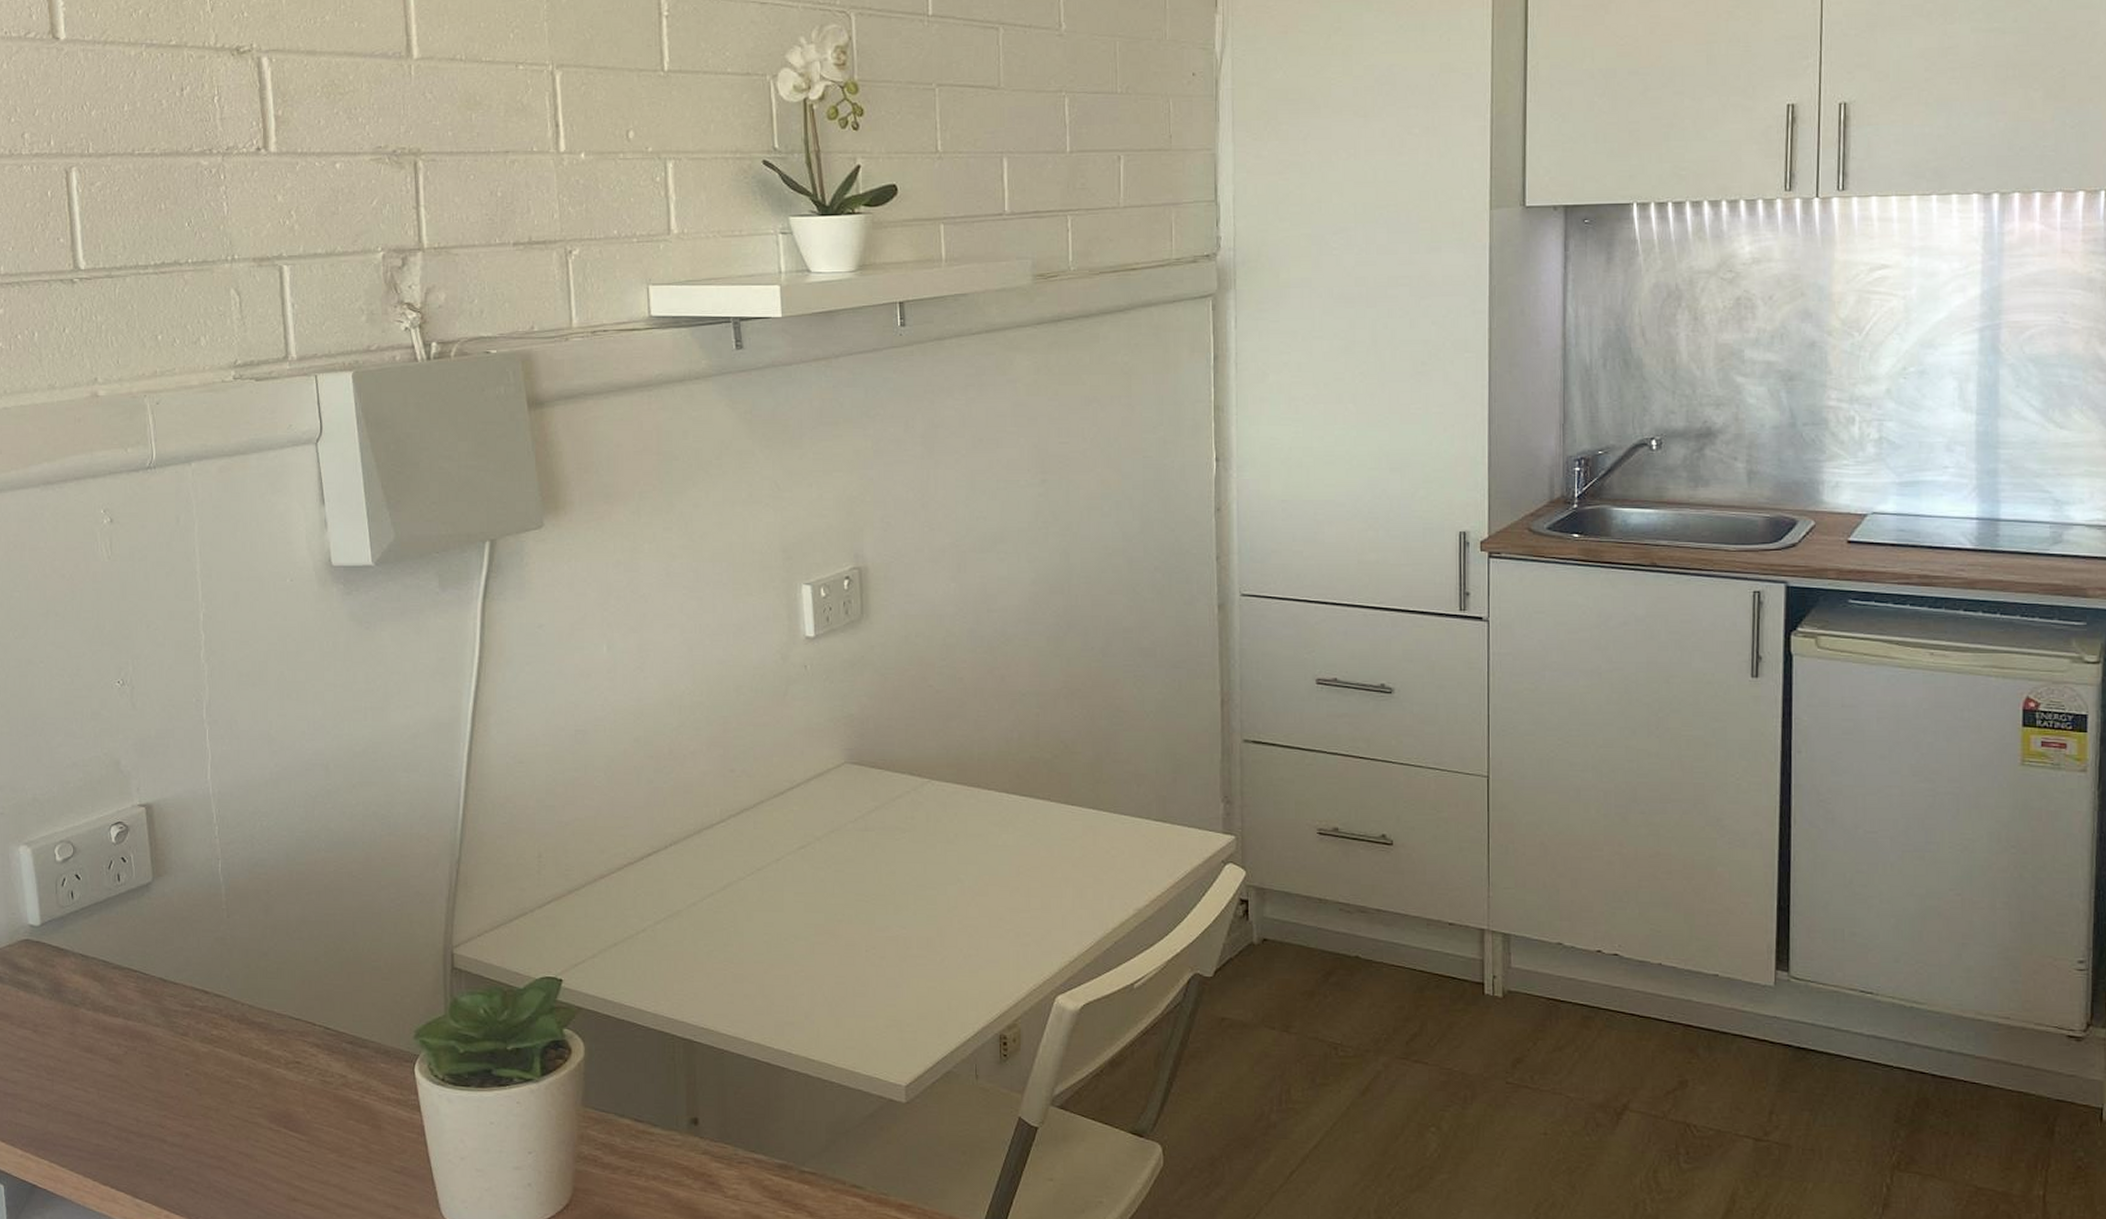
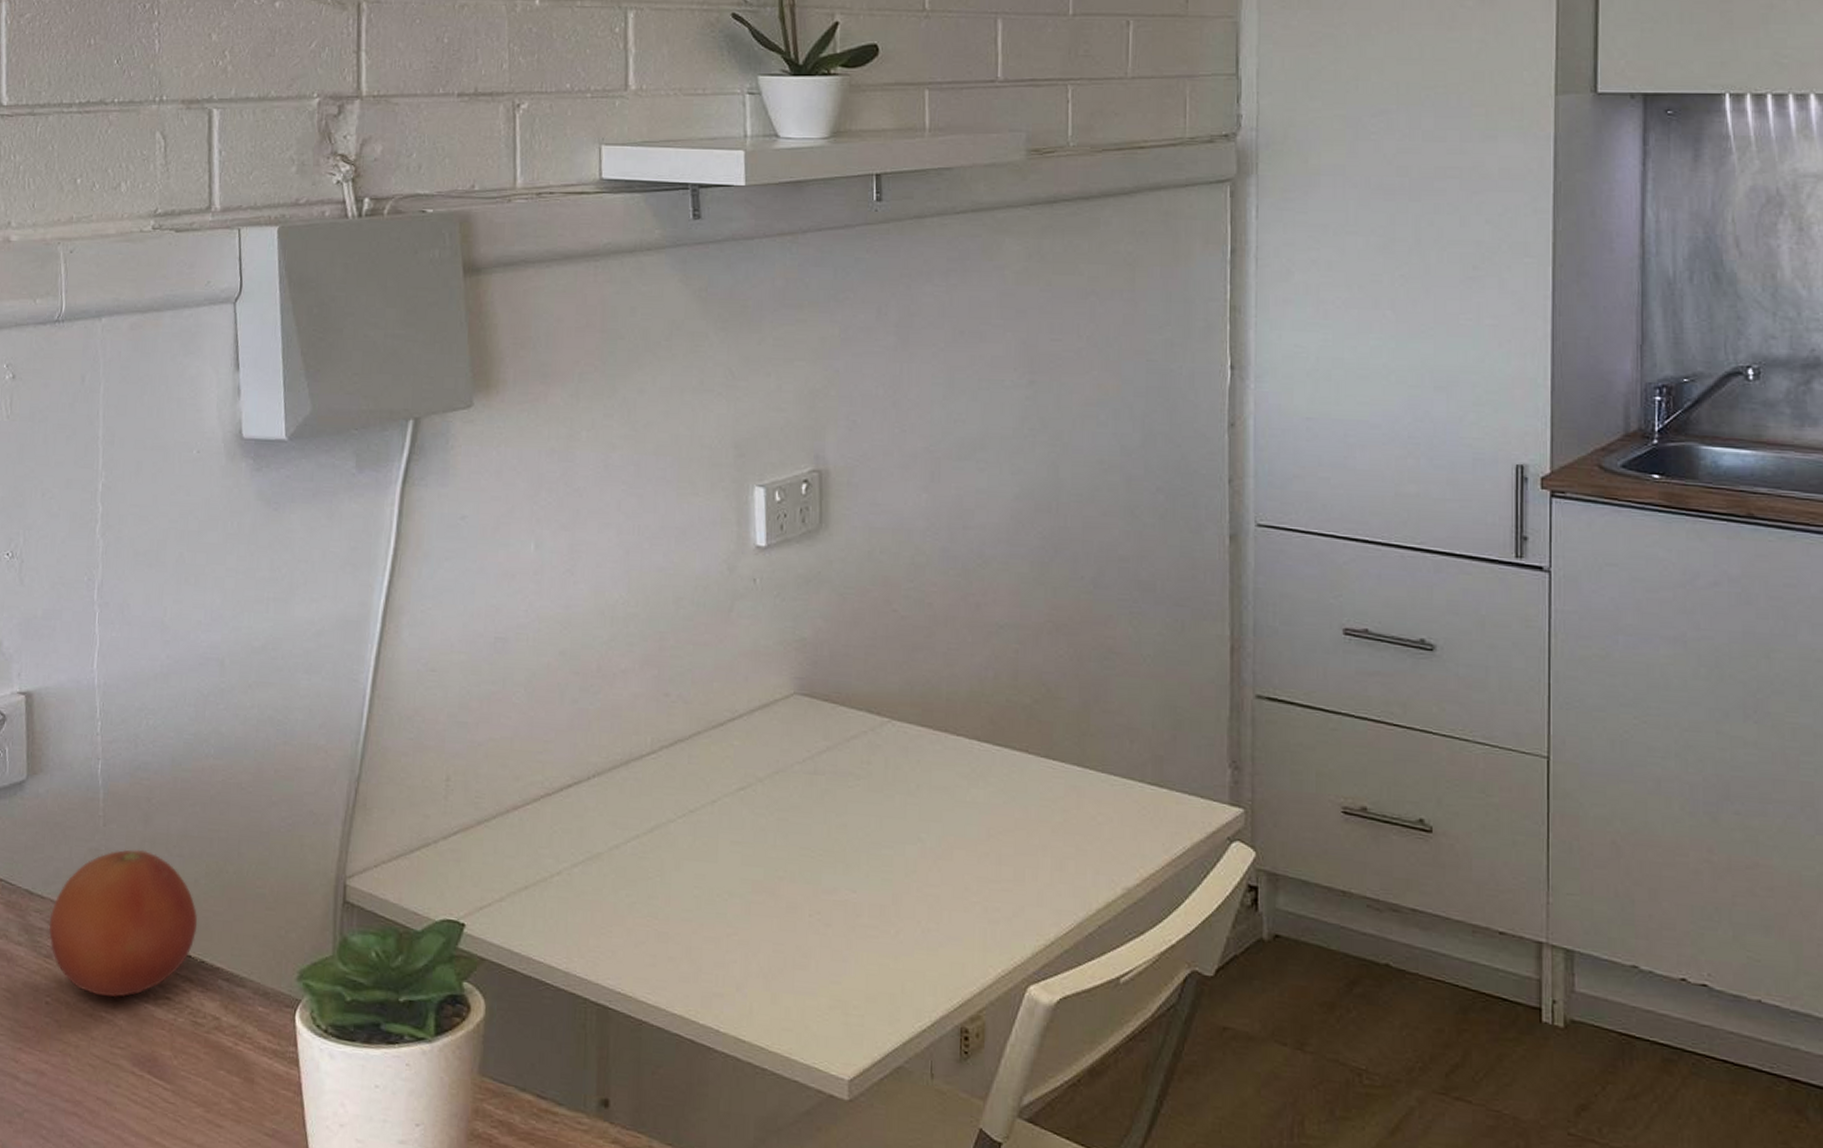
fruit: none [183,935,320,1066] -> present [49,849,198,998]

